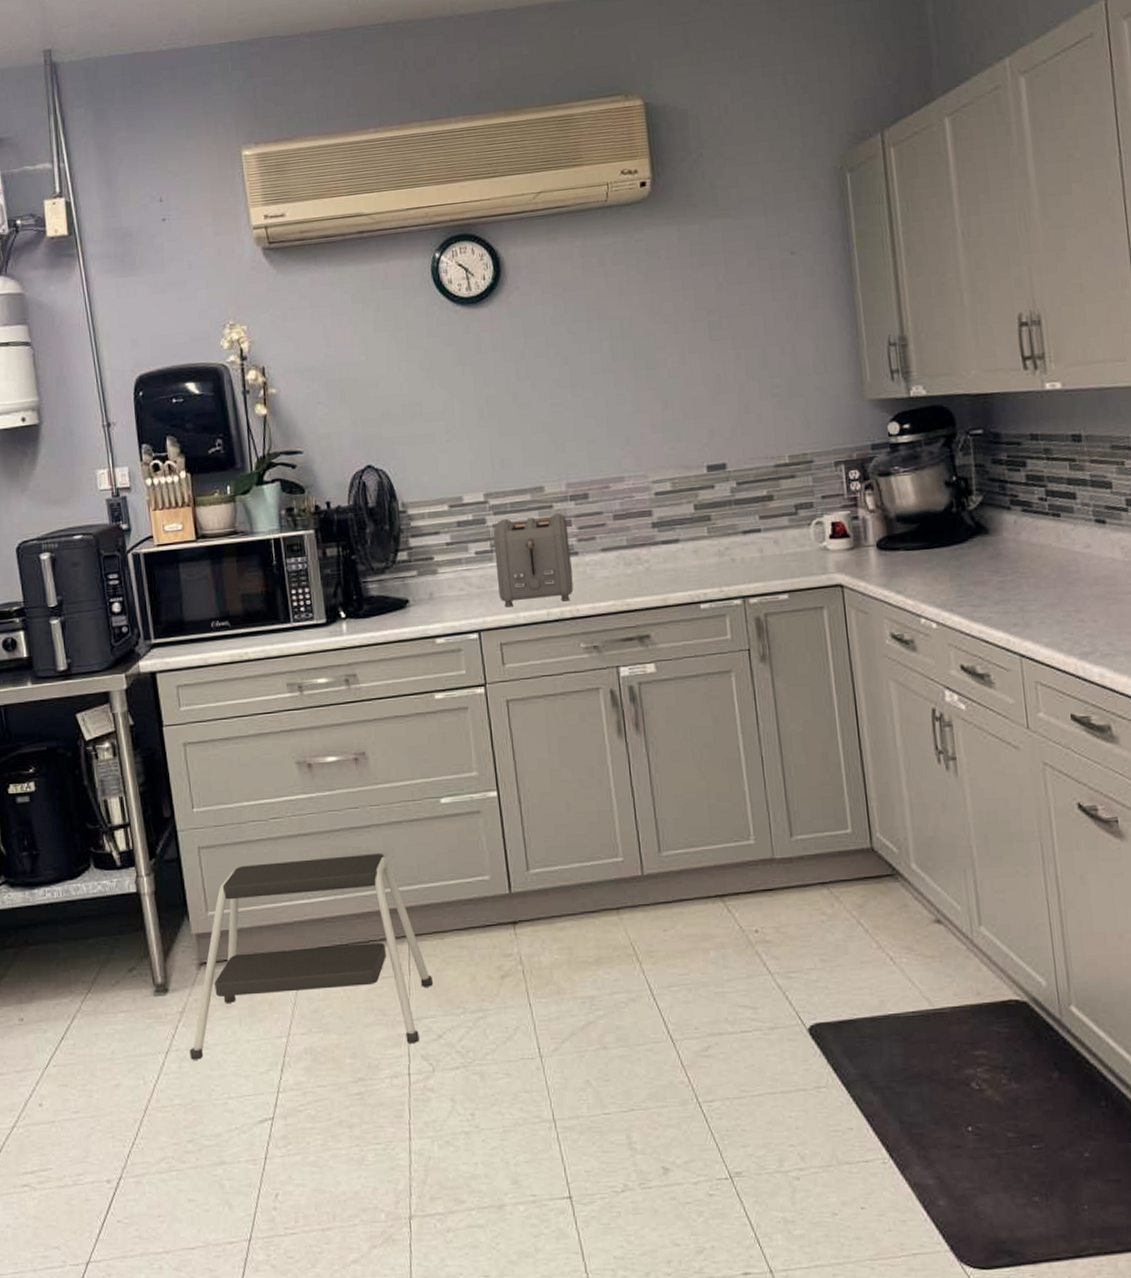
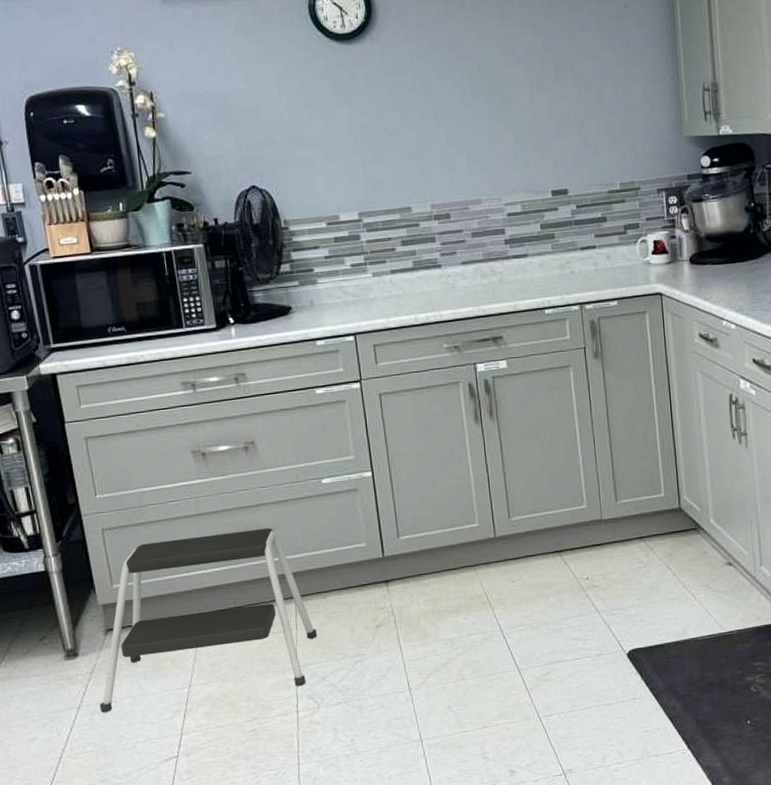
toaster: present [493,512,574,607] -> none [367,230,437,313]

